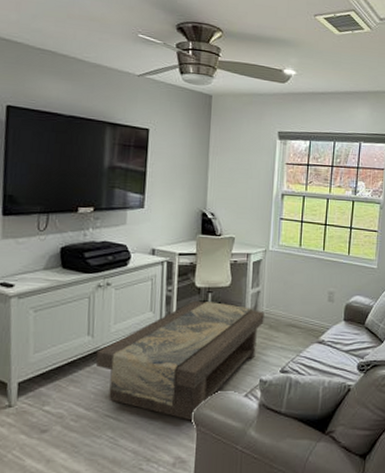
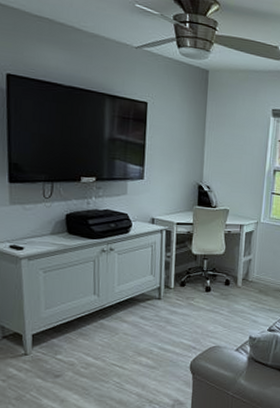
coffee table: present [95,300,264,422] -> none [102,266,255,371]

